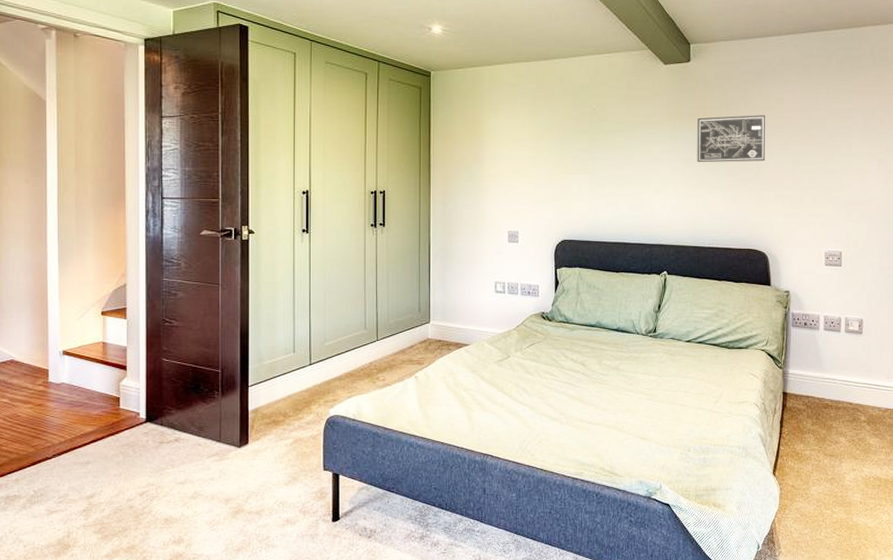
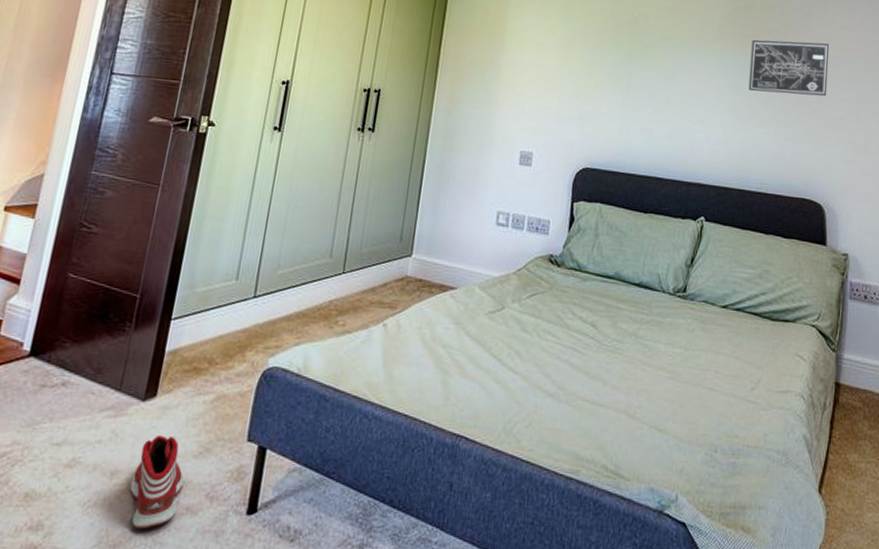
sneaker: none [241,470,281,537] -> present [129,434,185,529]

